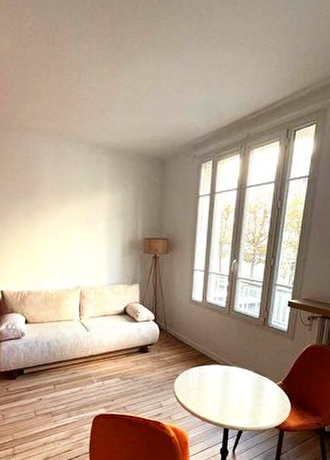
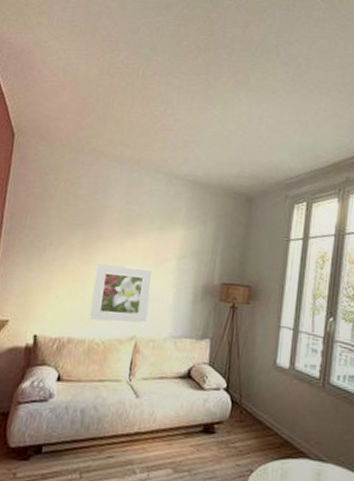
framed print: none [40,229,87,277] -> present [89,264,153,323]

